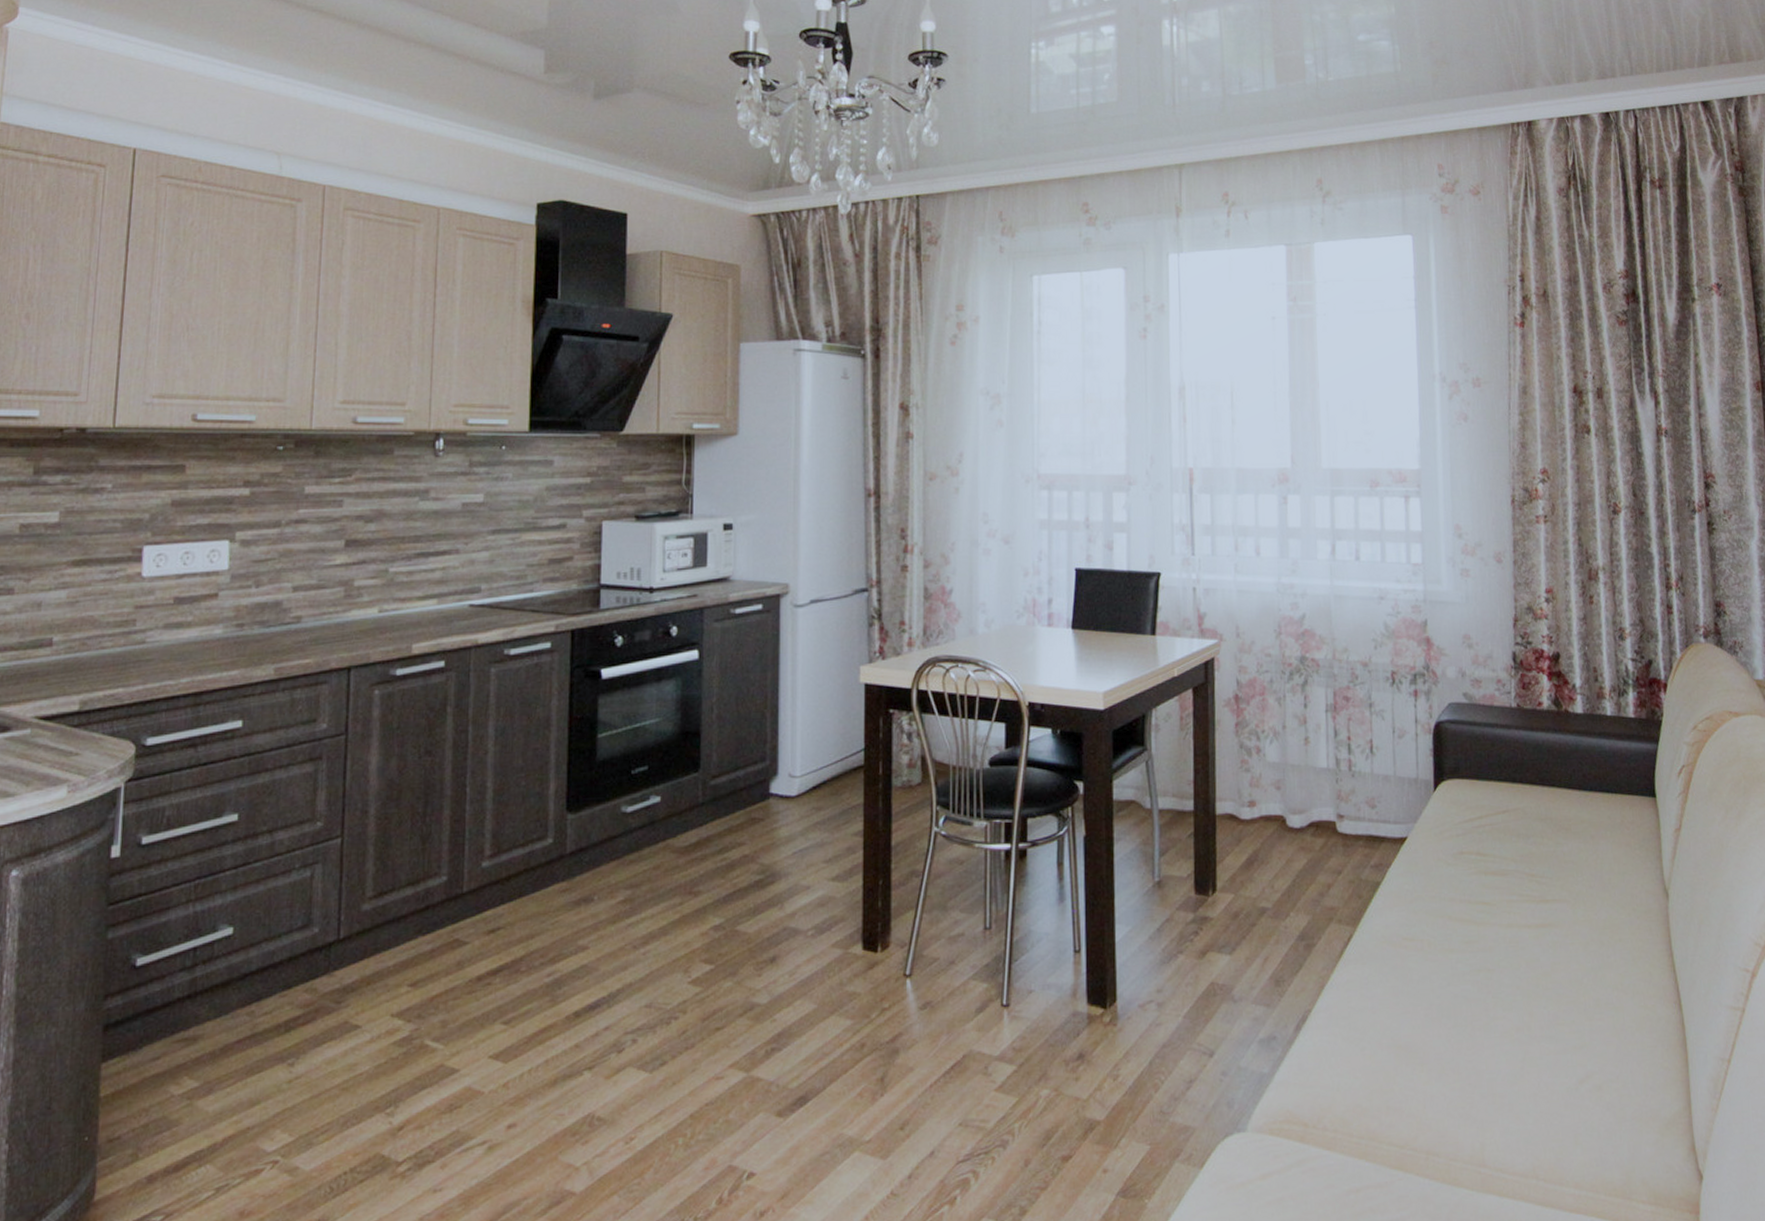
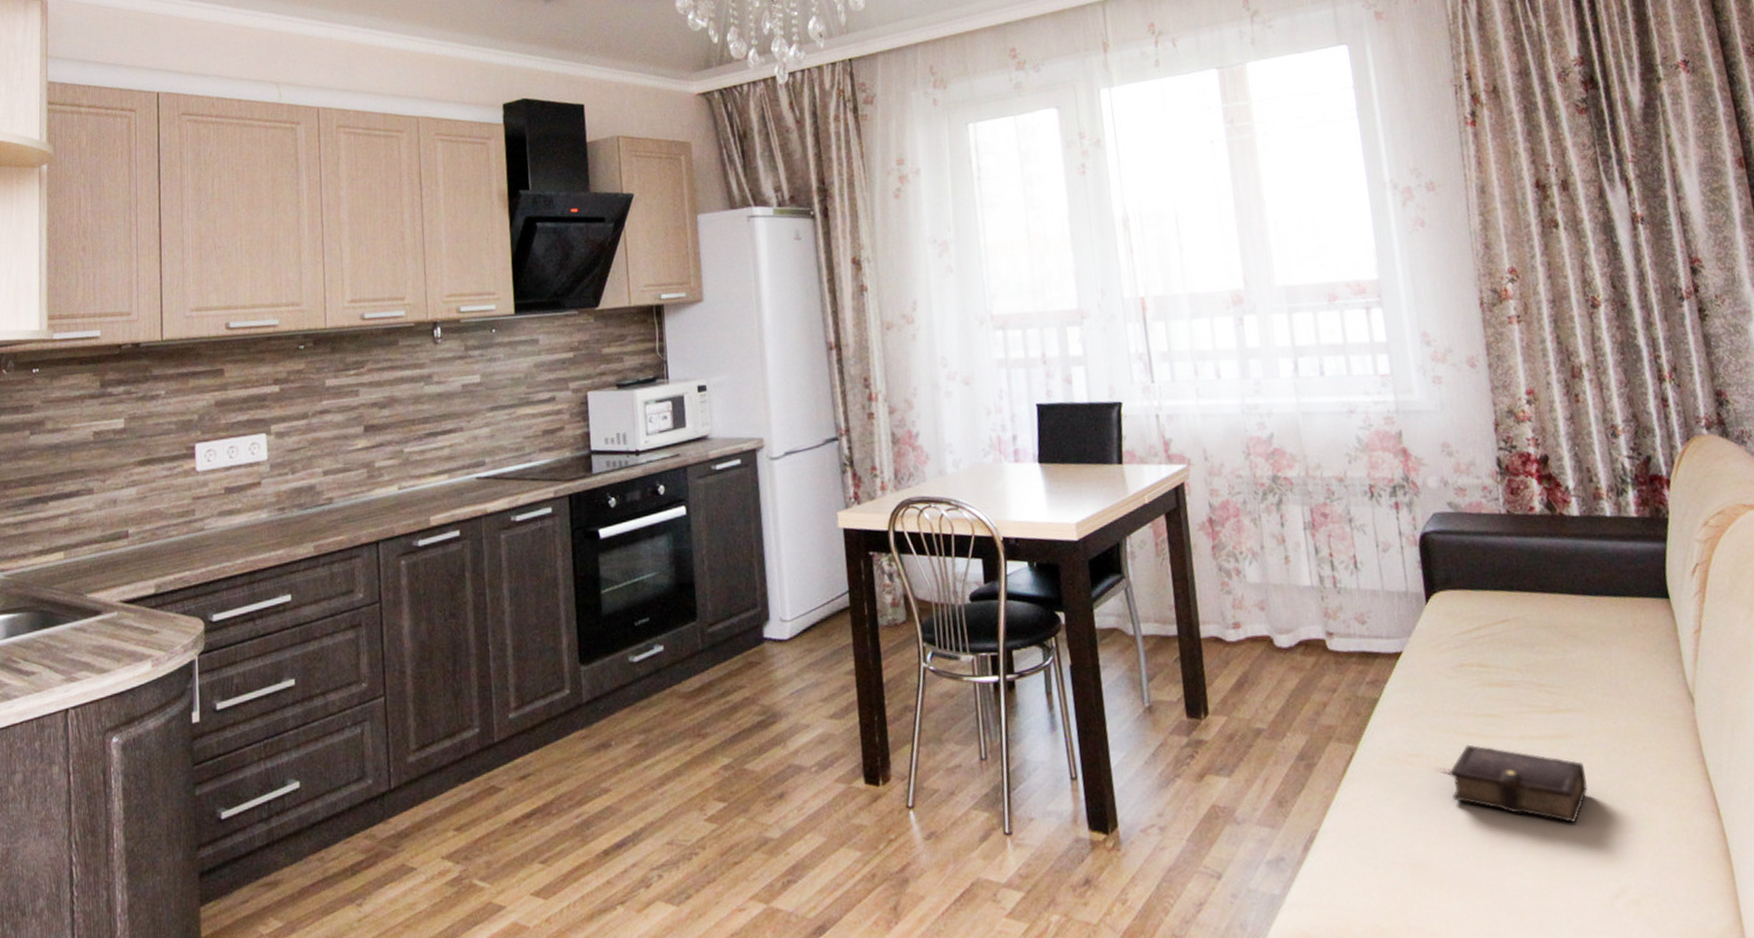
book: none [1429,930,1565,1009] -> present [1437,744,1588,823]

